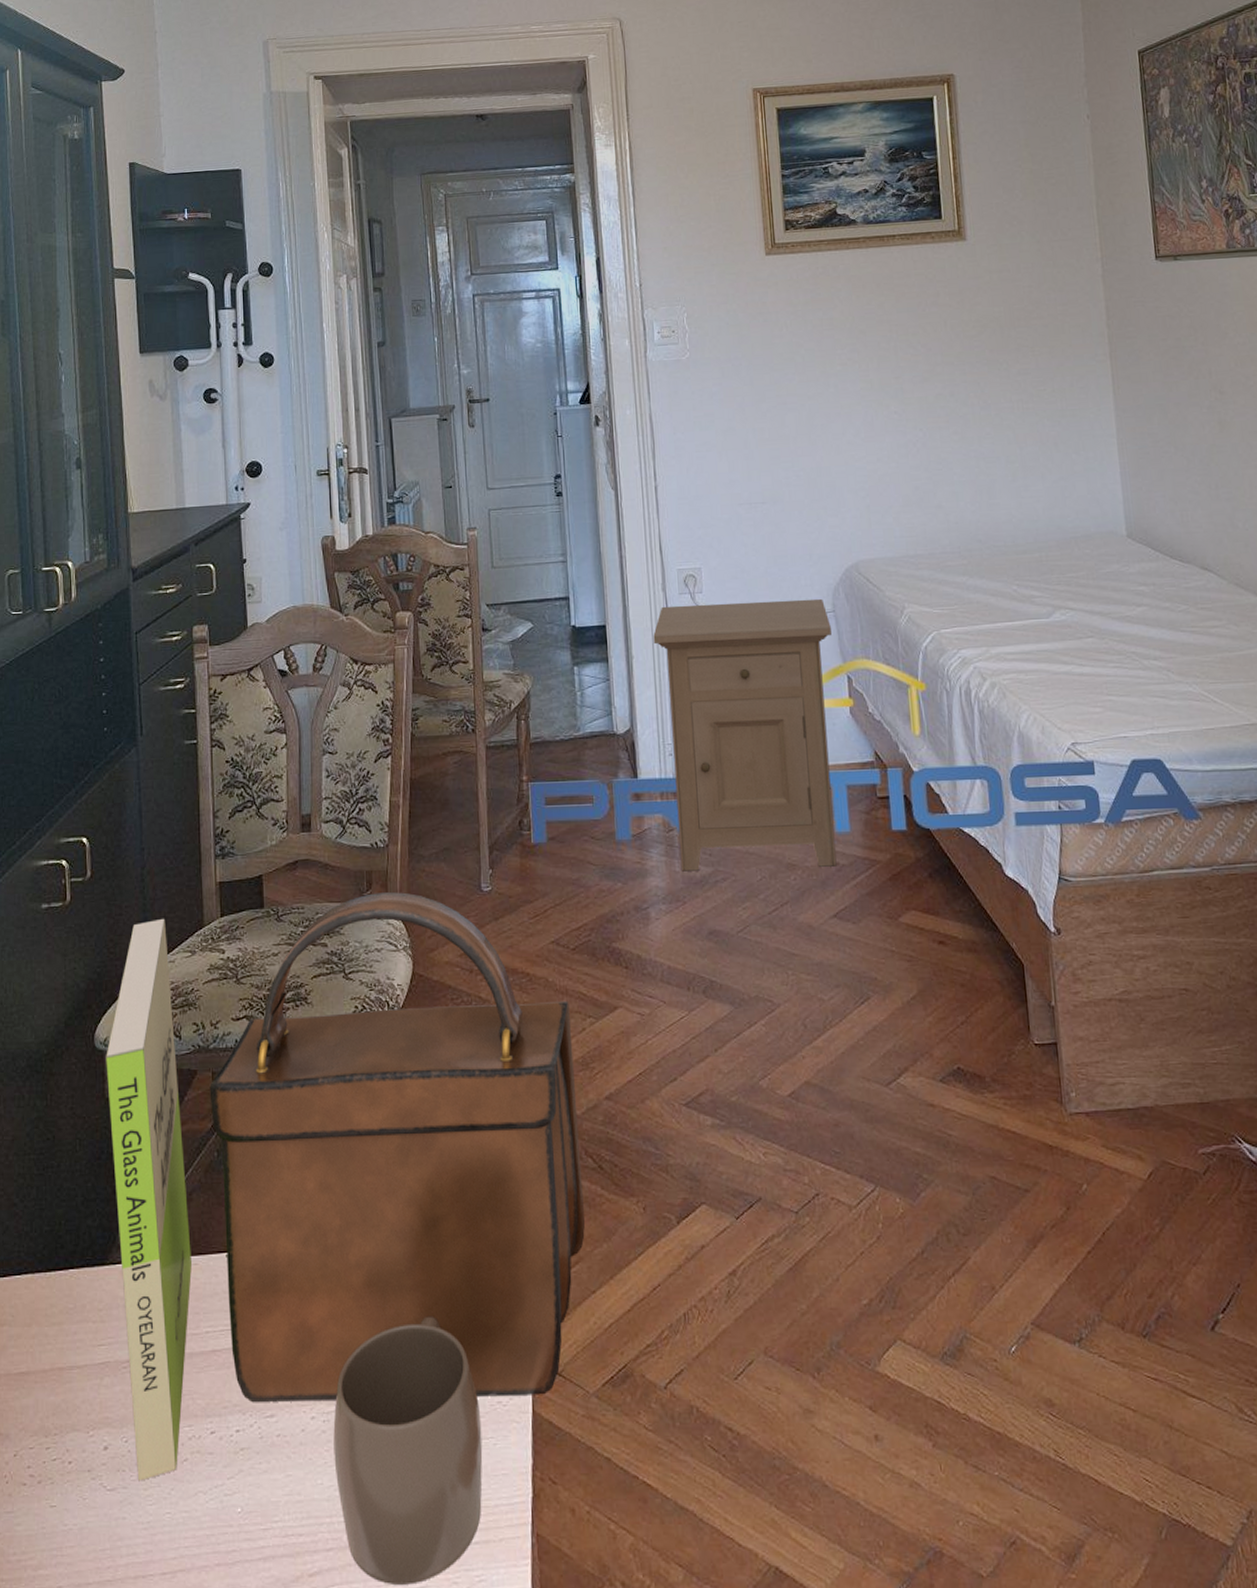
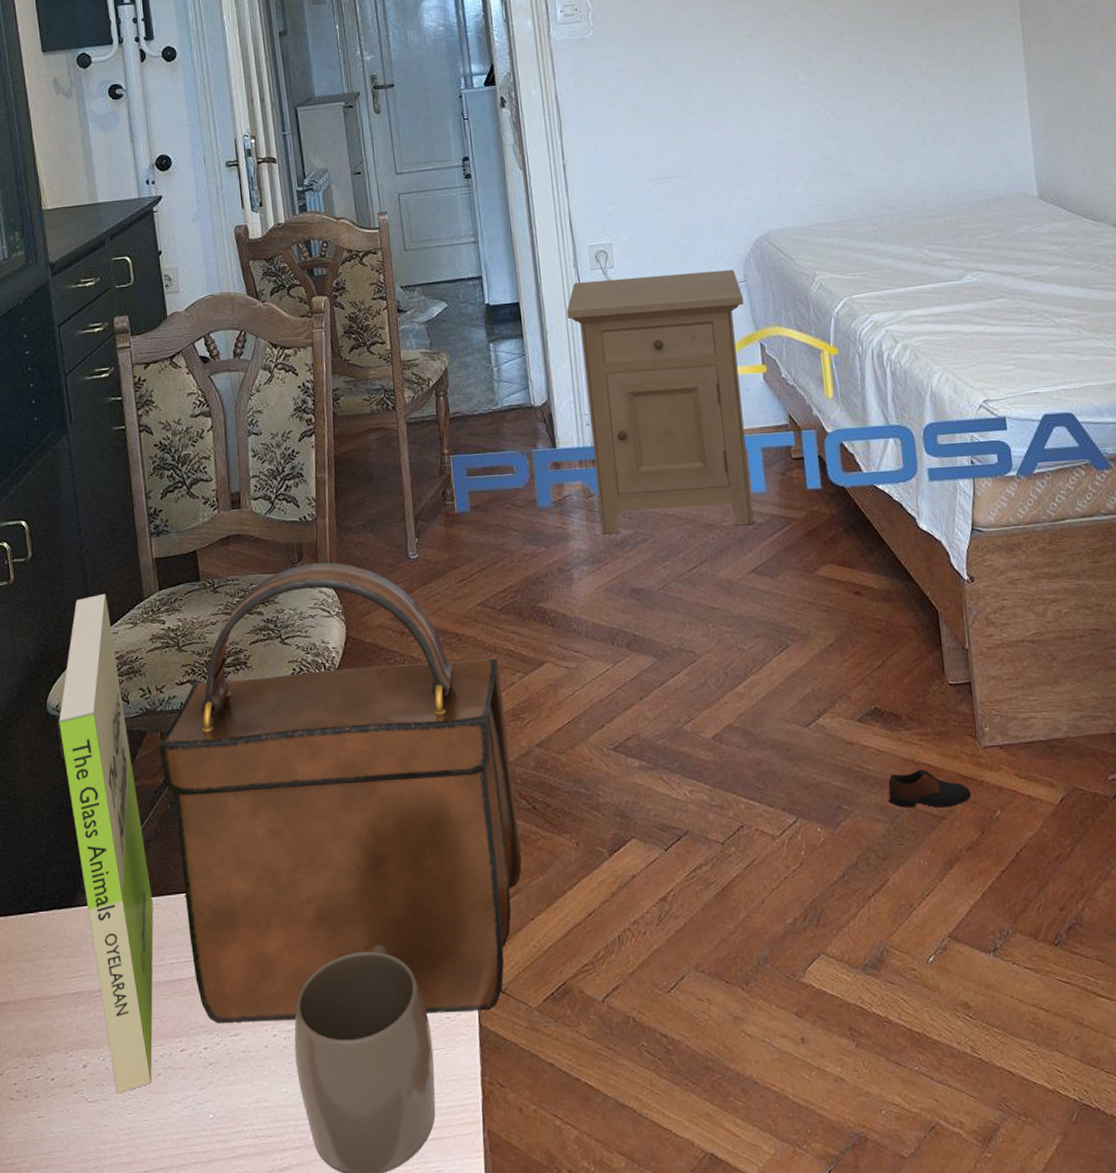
shoe: none [970,1137,1057,1179] -> present [888,769,972,808]

